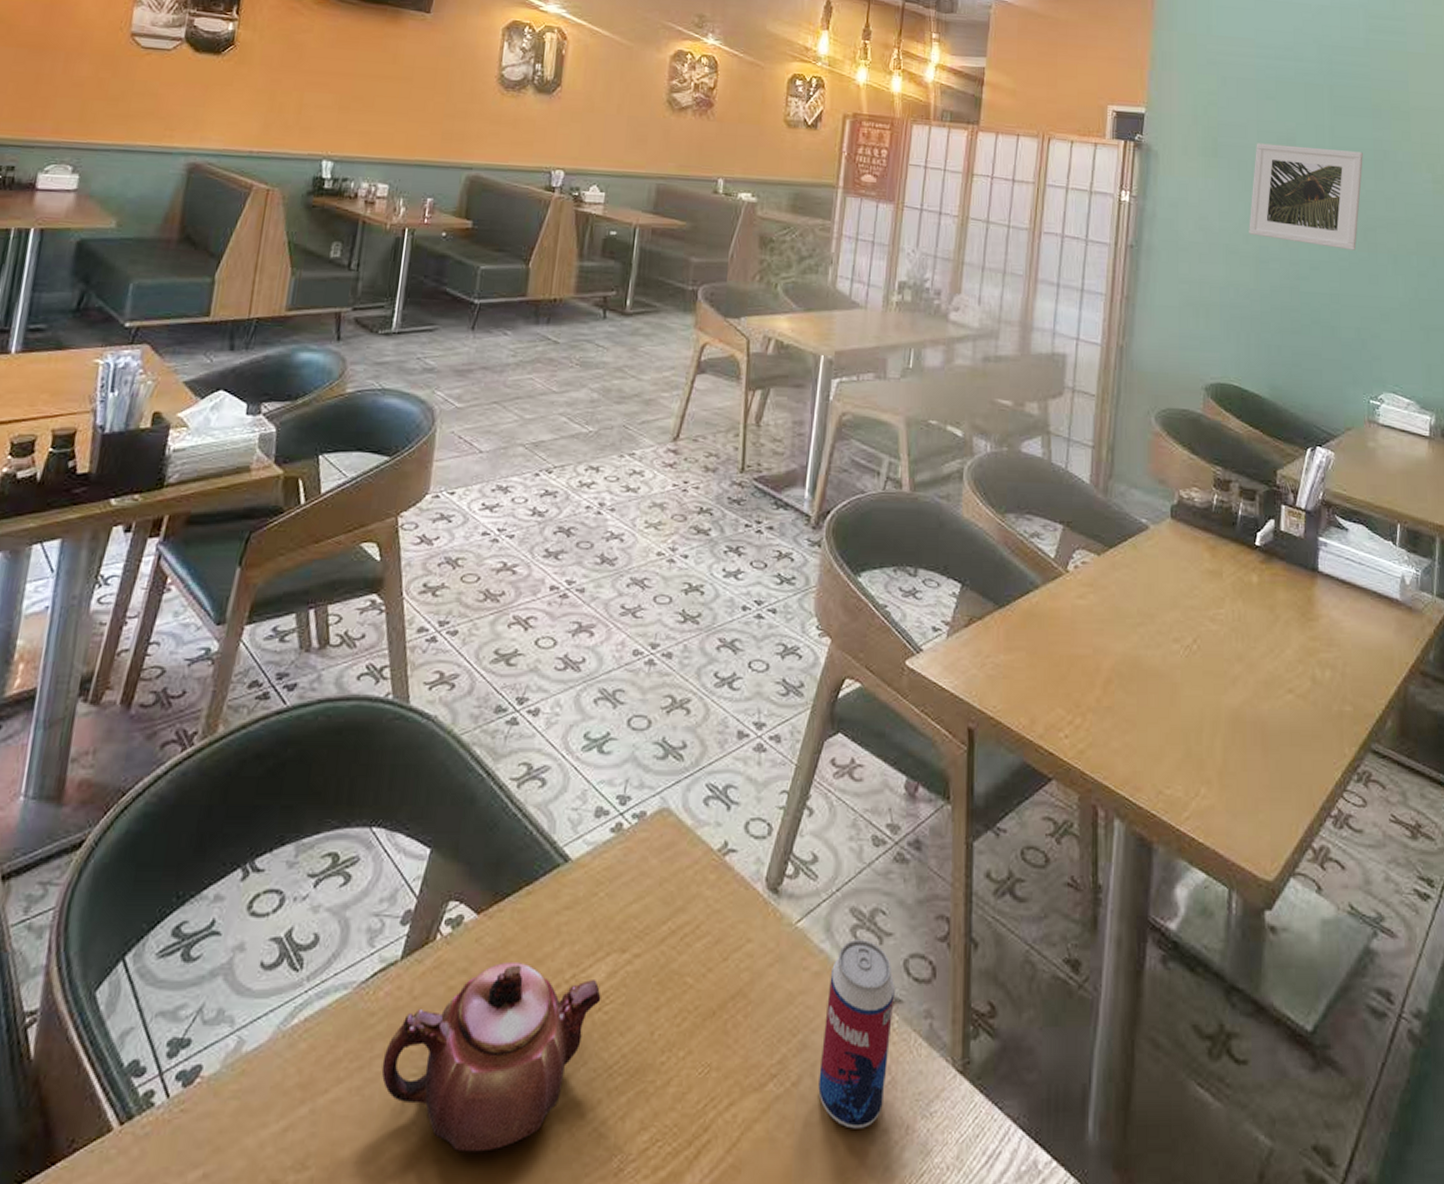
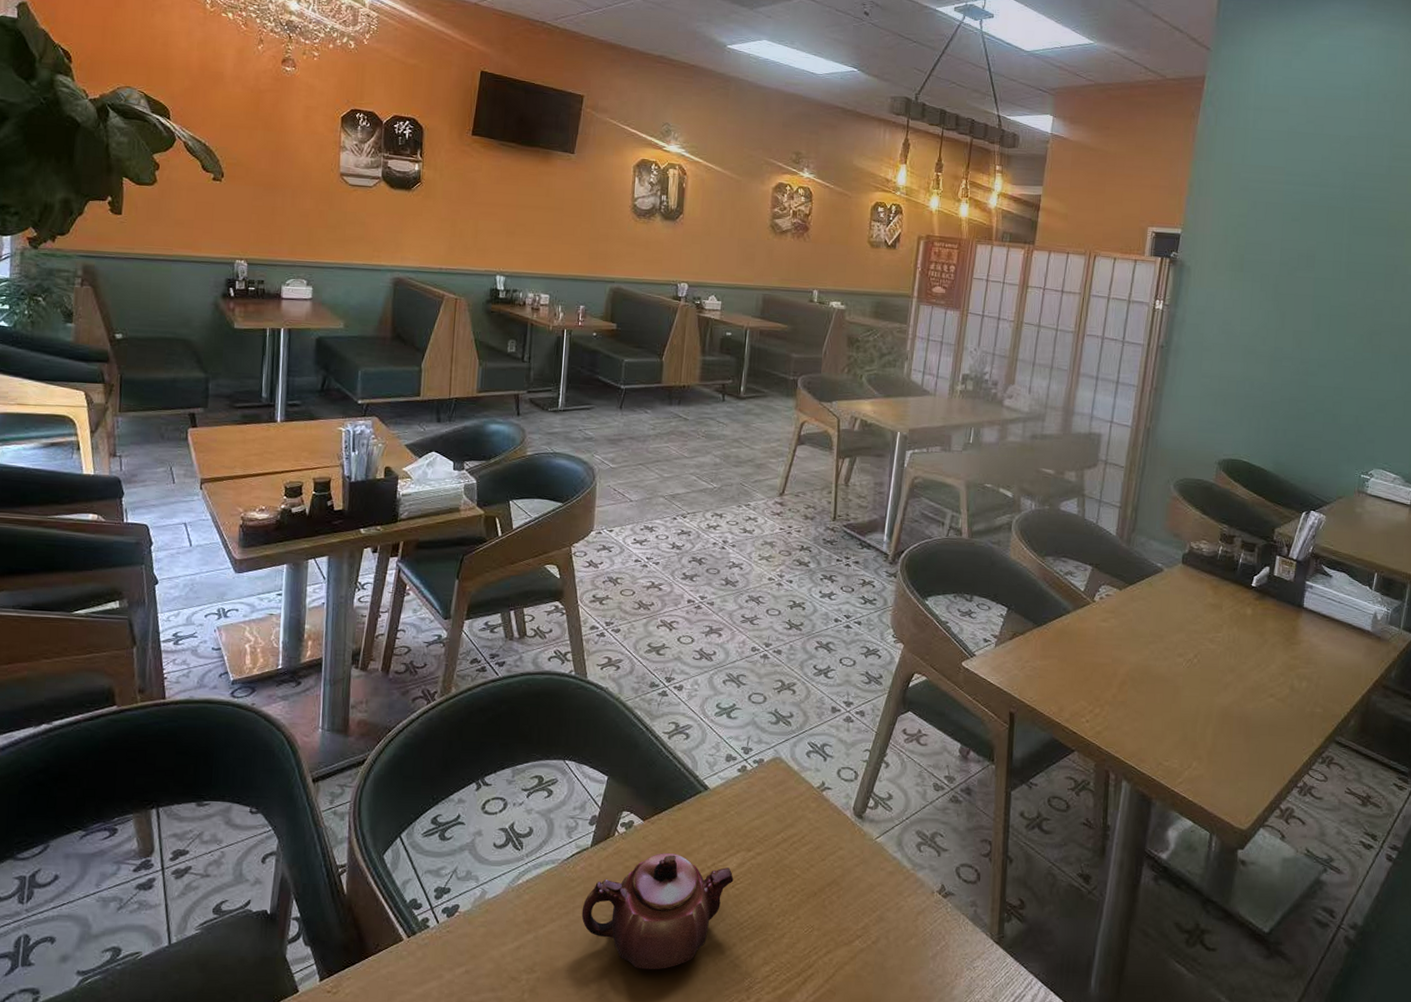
beverage can: present [818,940,895,1129] -> none [891,852,949,974]
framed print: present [1249,143,1363,250] -> none [1266,259,1376,351]

